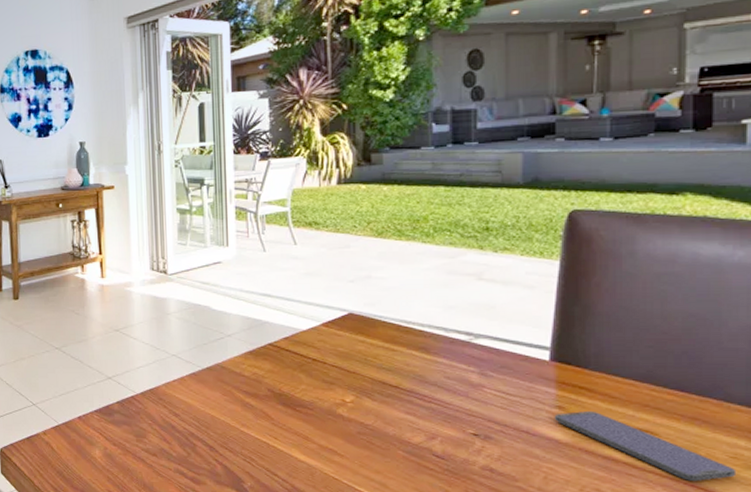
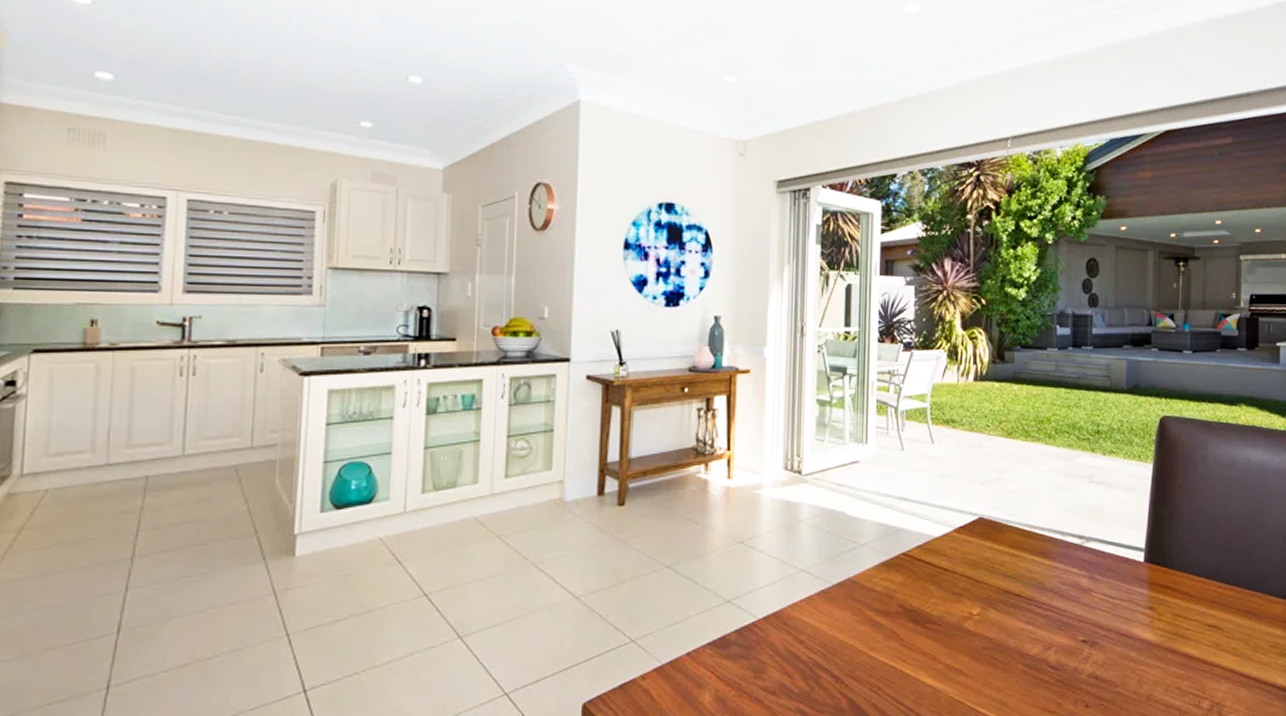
smartphone: present [554,410,737,481] -> none [1146,609,1275,672]

